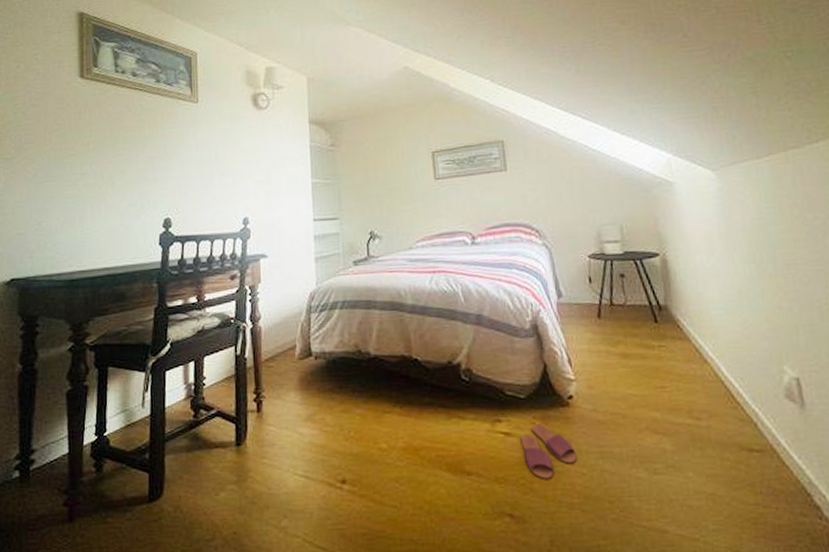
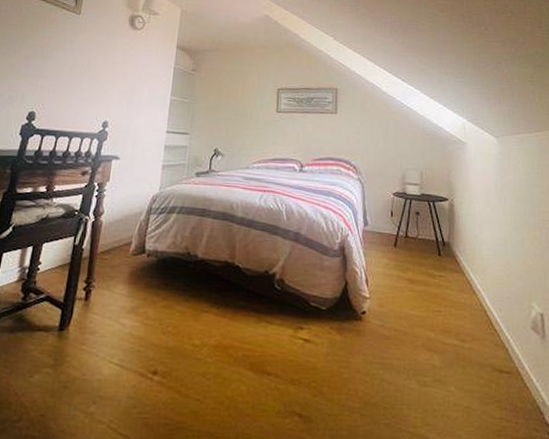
slippers: present [520,424,578,479] -> none [317,334,363,384]

